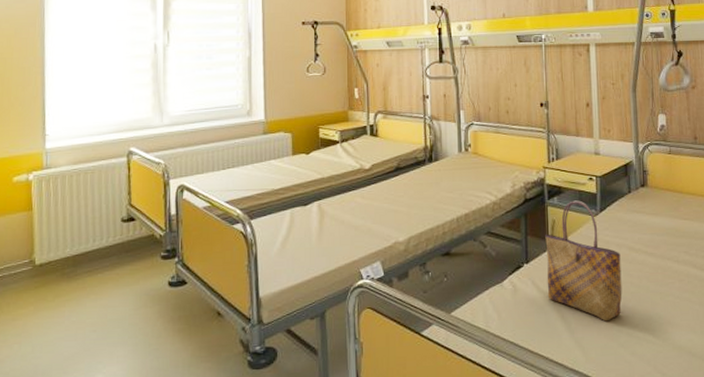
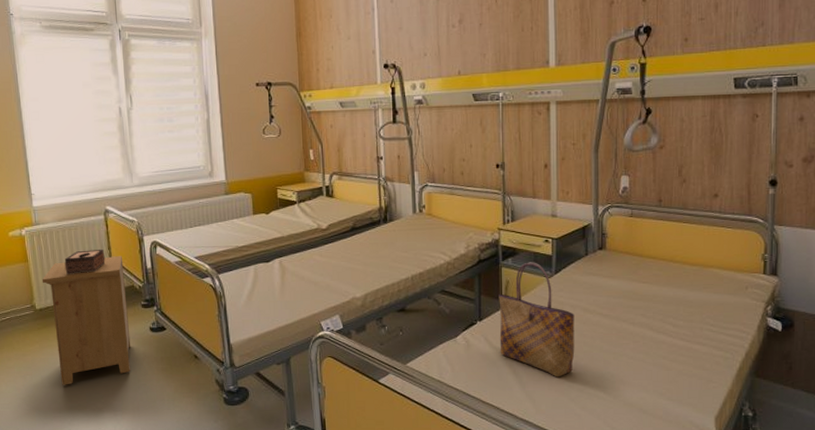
nightstand: none [47,201,145,354] -> present [42,255,131,385]
tissue box: none [75,194,124,224] -> present [64,248,106,274]

